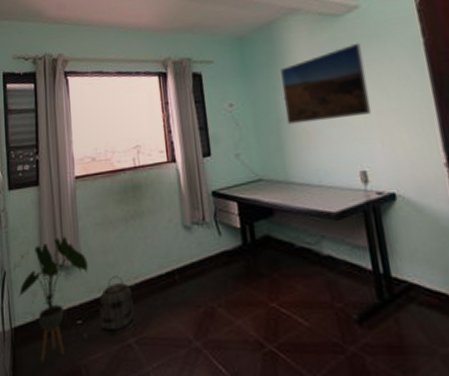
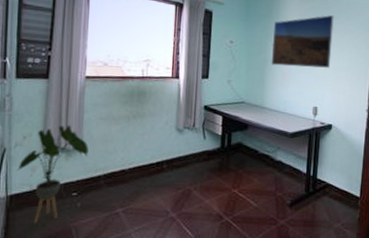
basket: present [99,275,136,335] -> none [92,161,126,206]

